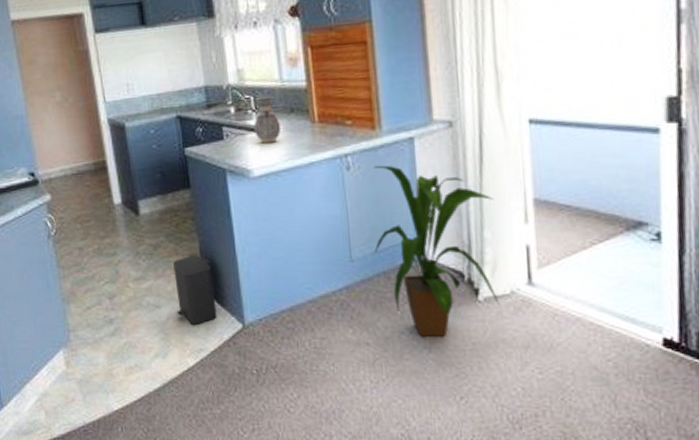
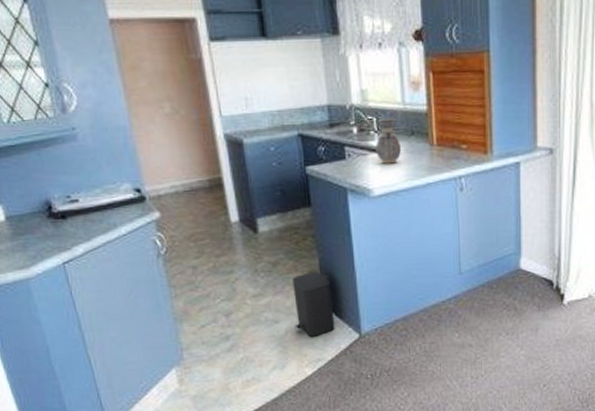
house plant: present [374,165,500,336] -> none [480,187,581,337]

